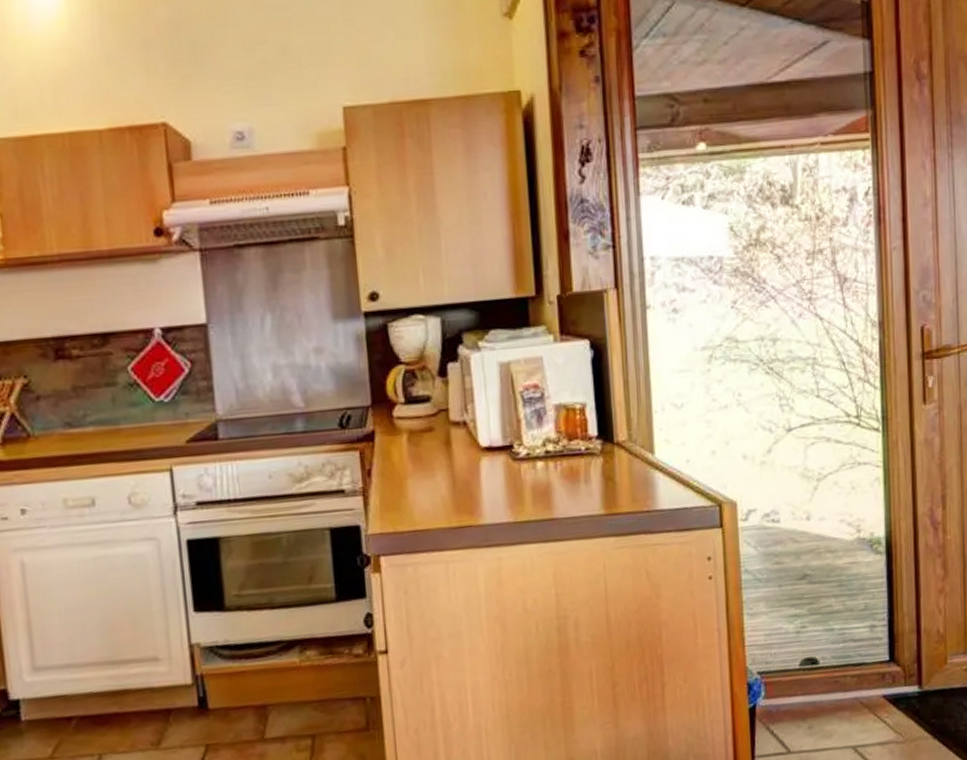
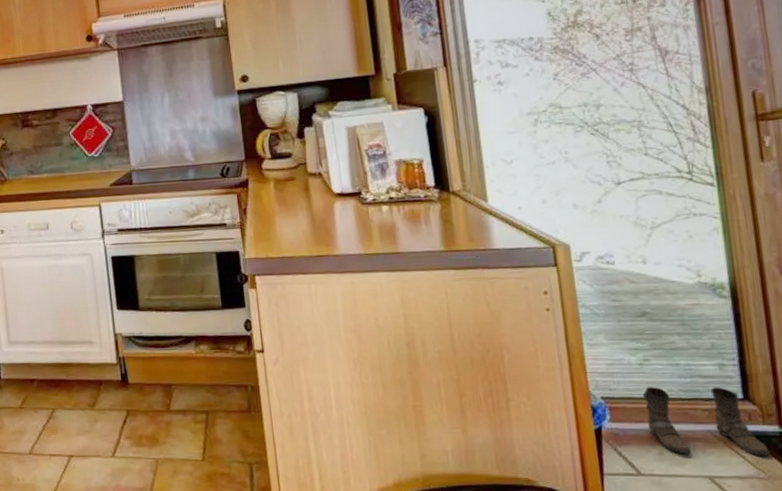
boots: none [797,650,909,726] -> present [642,387,771,456]

